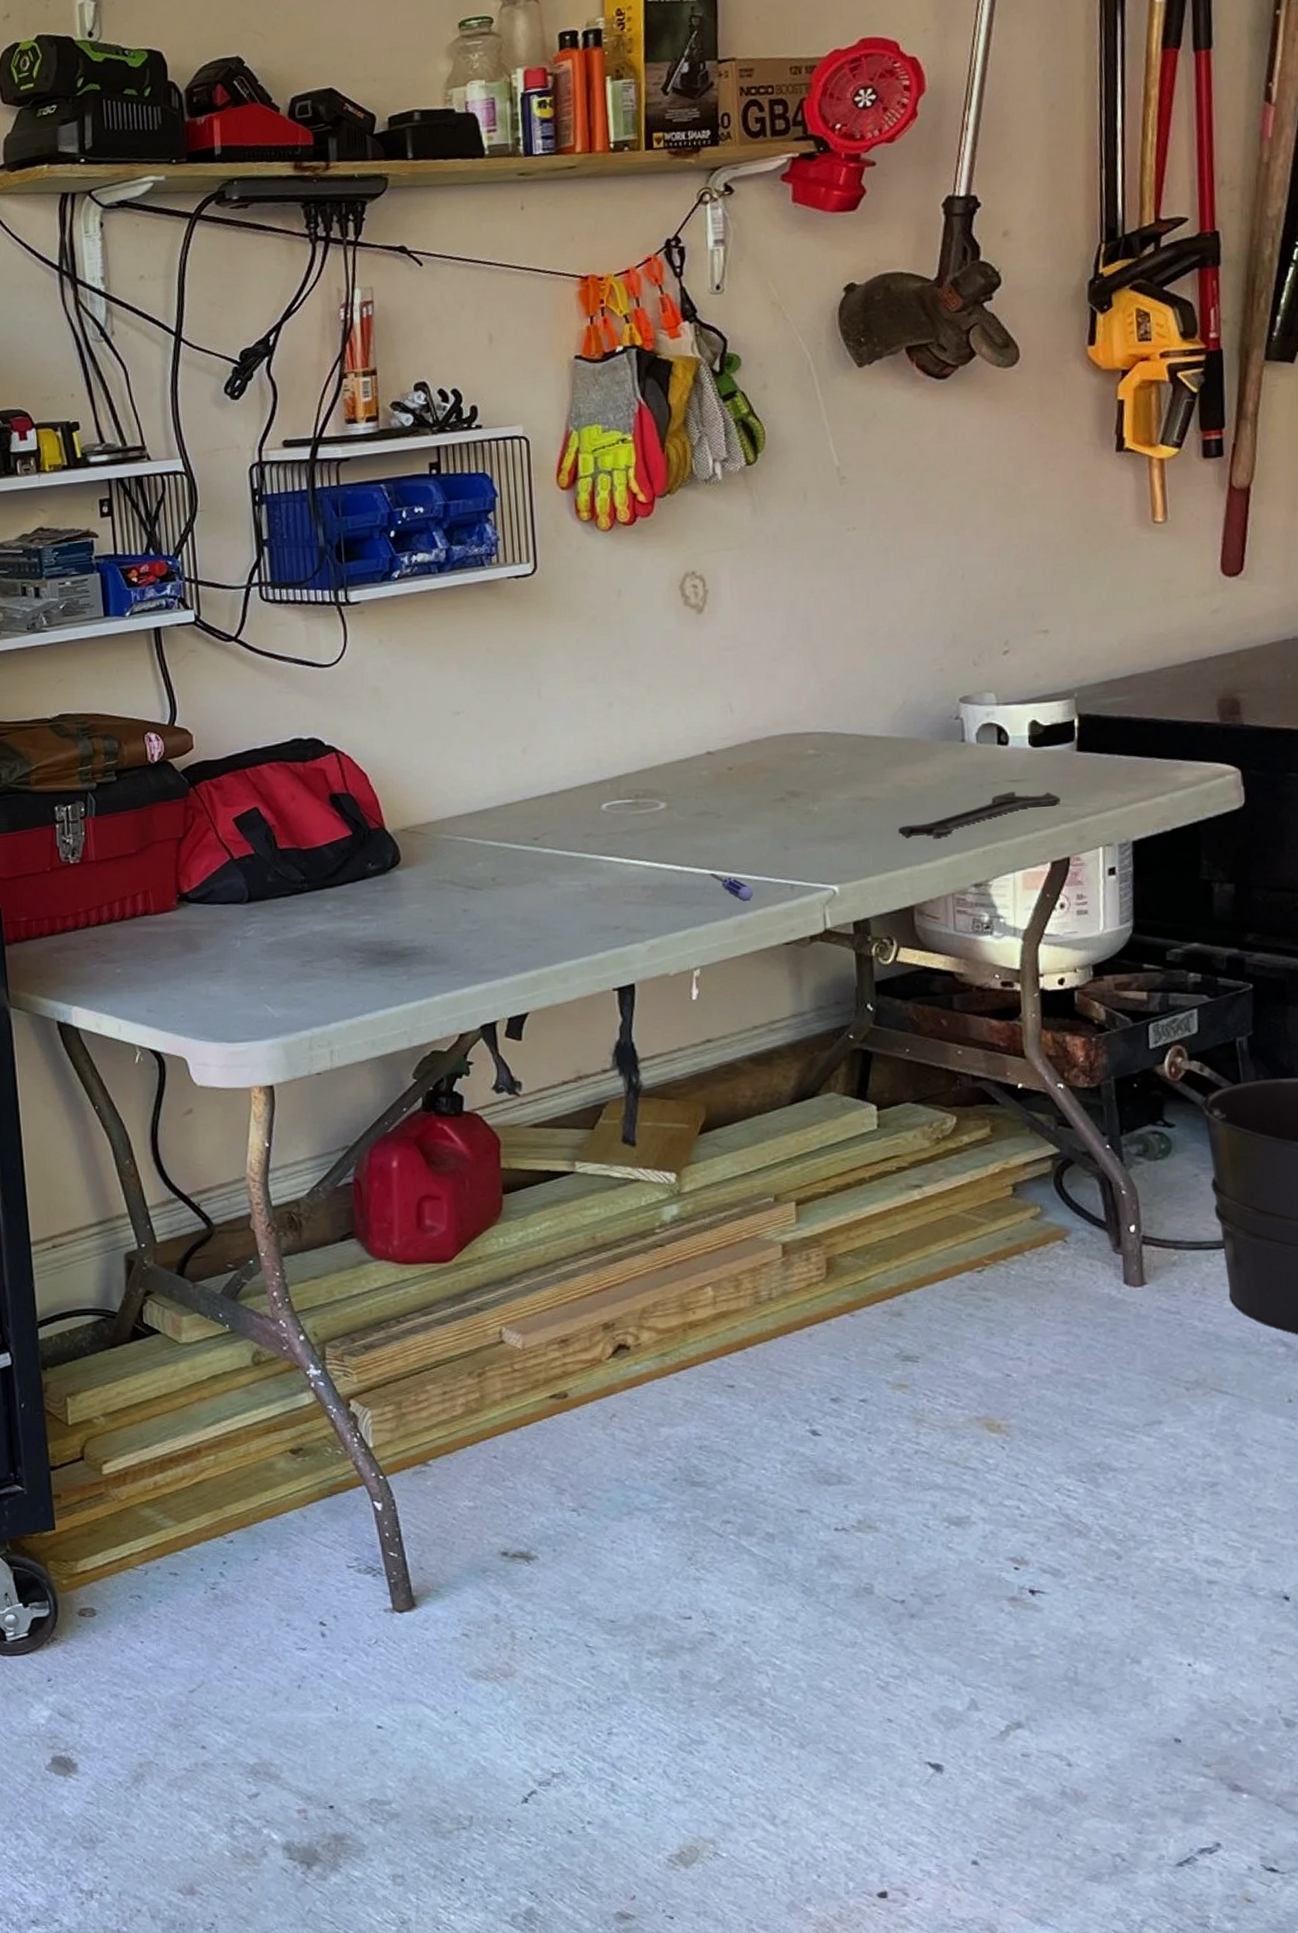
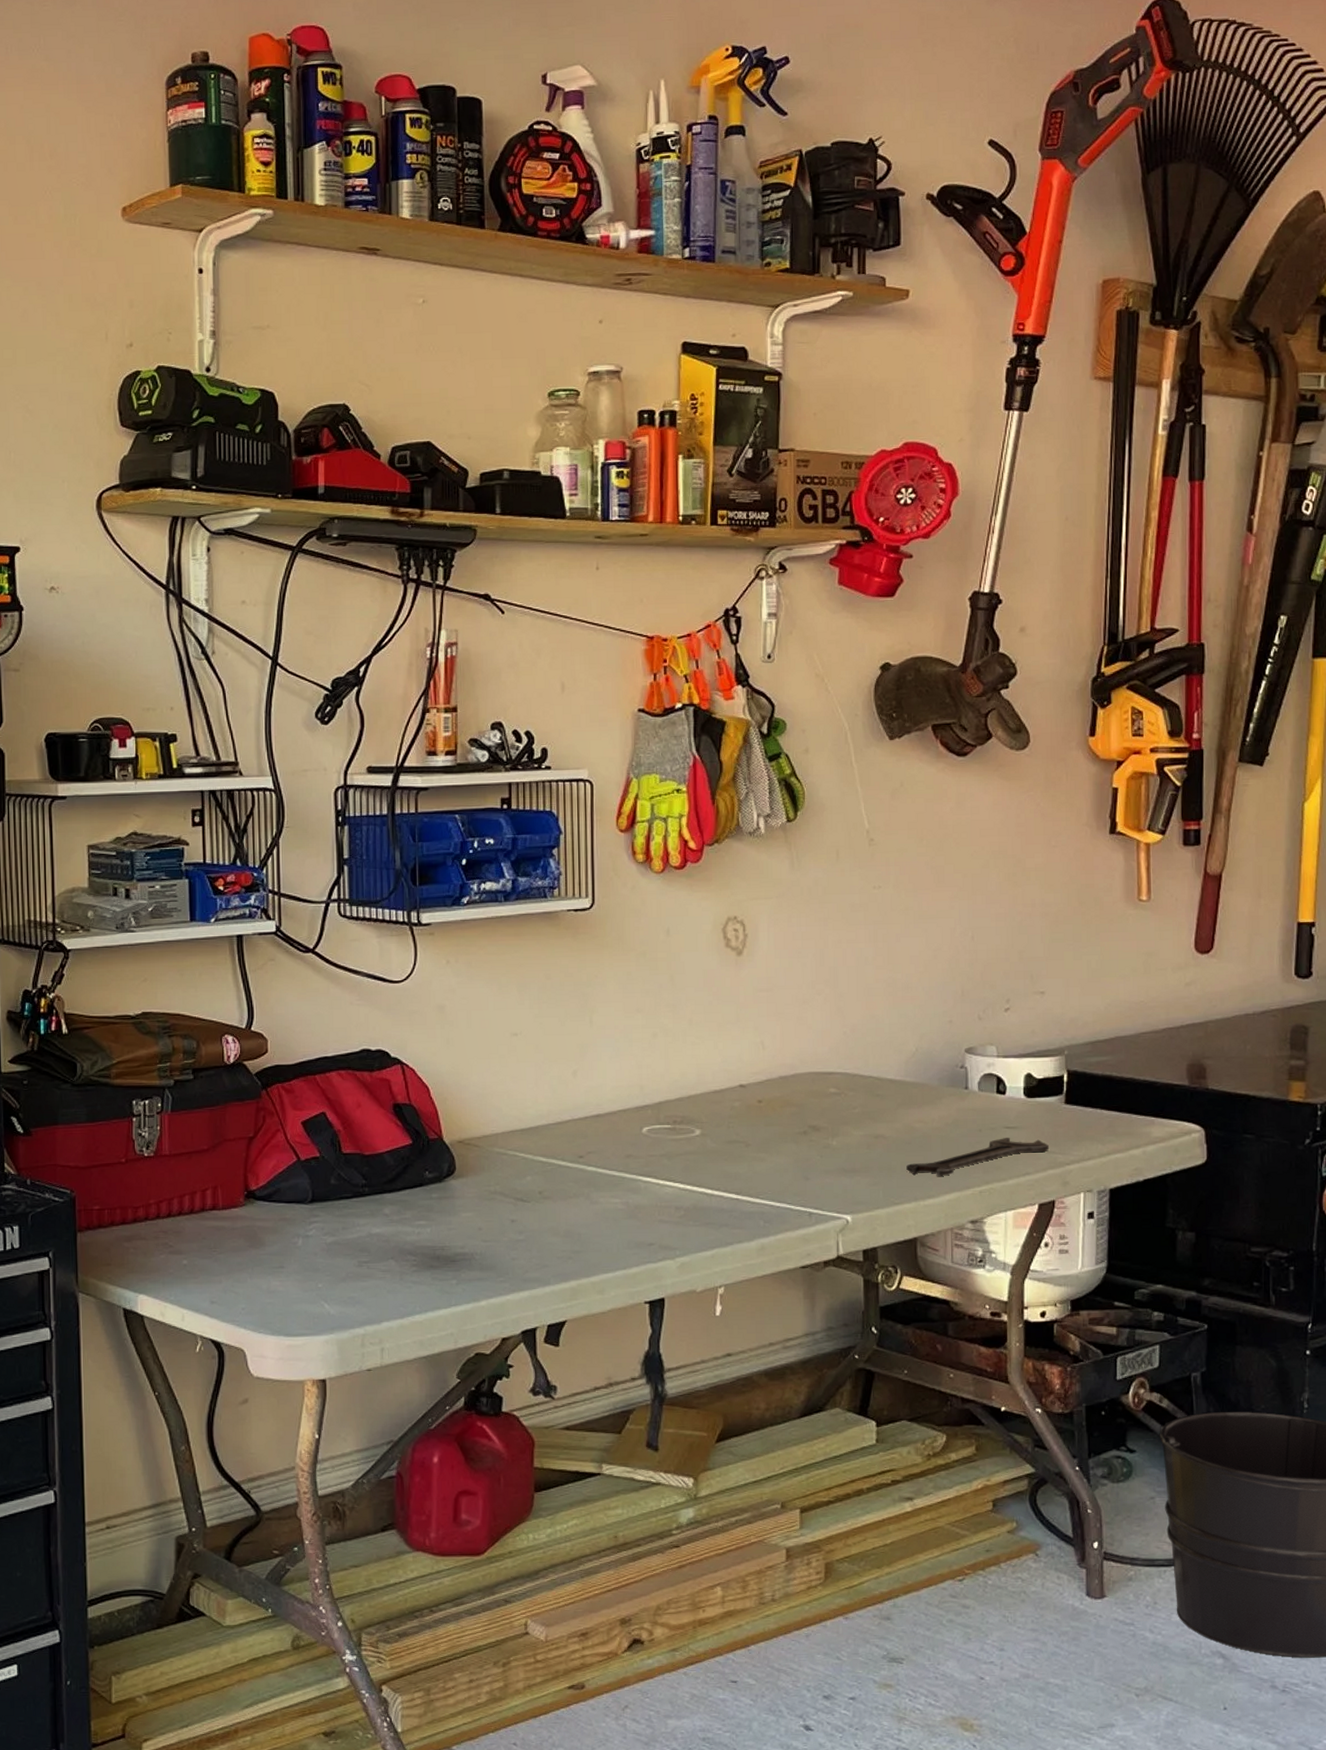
screwdriver: present [710,873,754,901] -> none [737,1198,776,1226]

